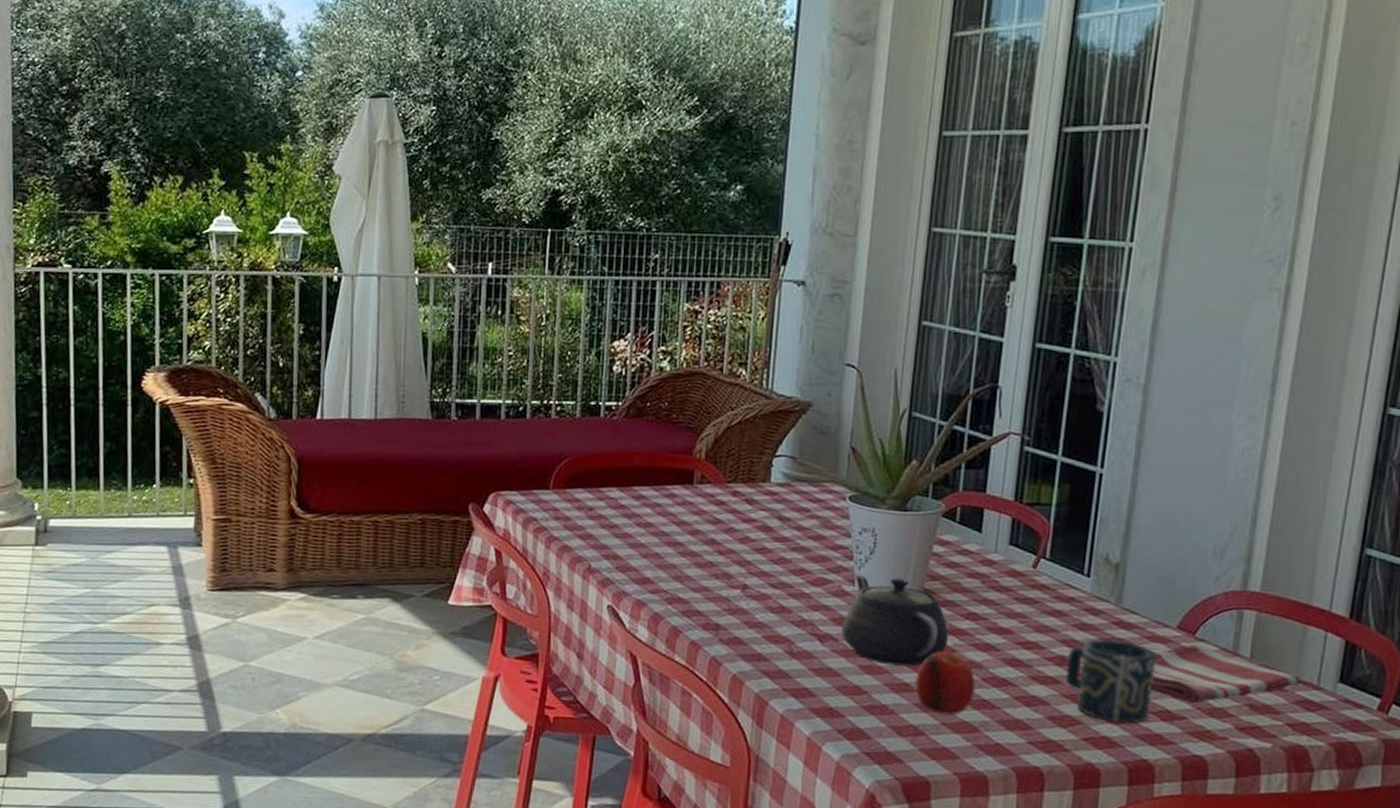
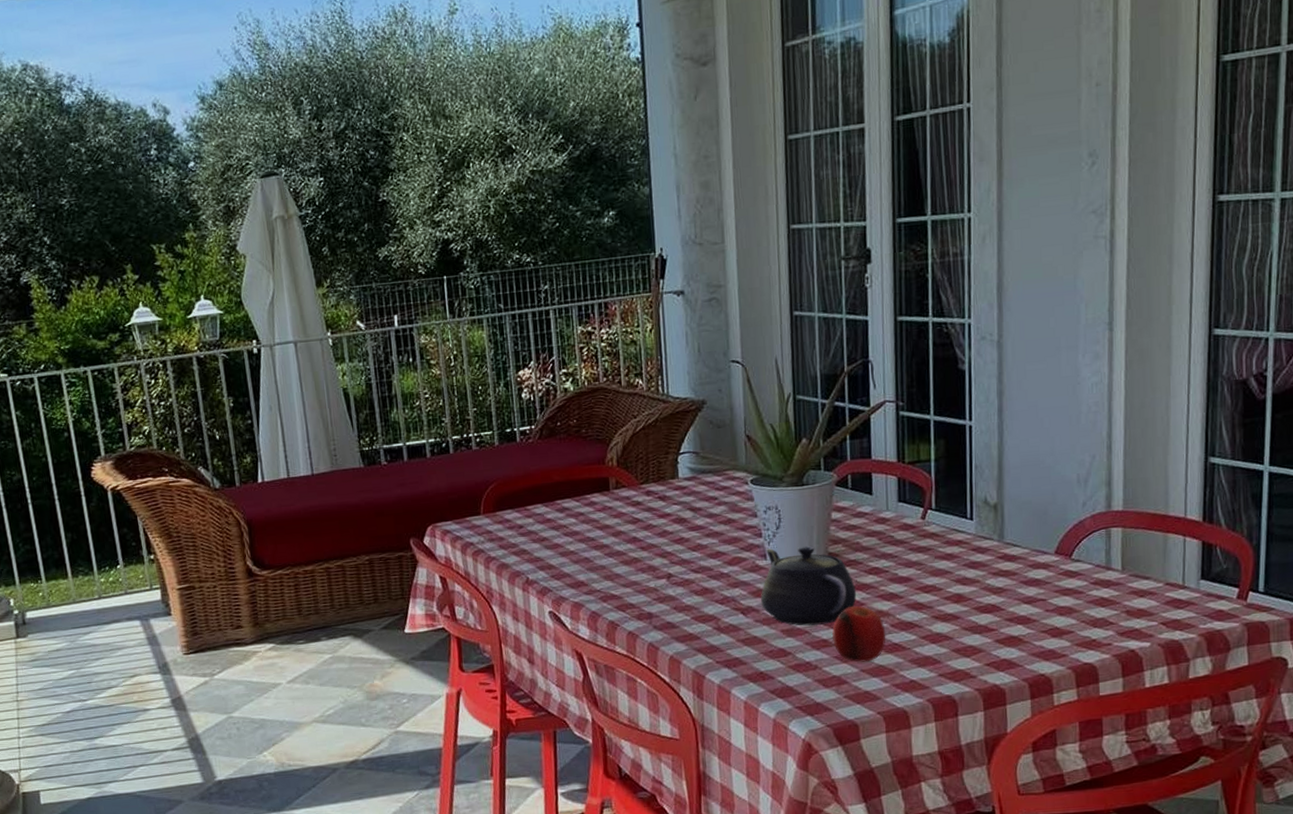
cup: present [1065,639,1157,724] -> none [963,572,1041,646]
dish towel: present [1151,645,1301,704] -> none [1038,565,1168,618]

